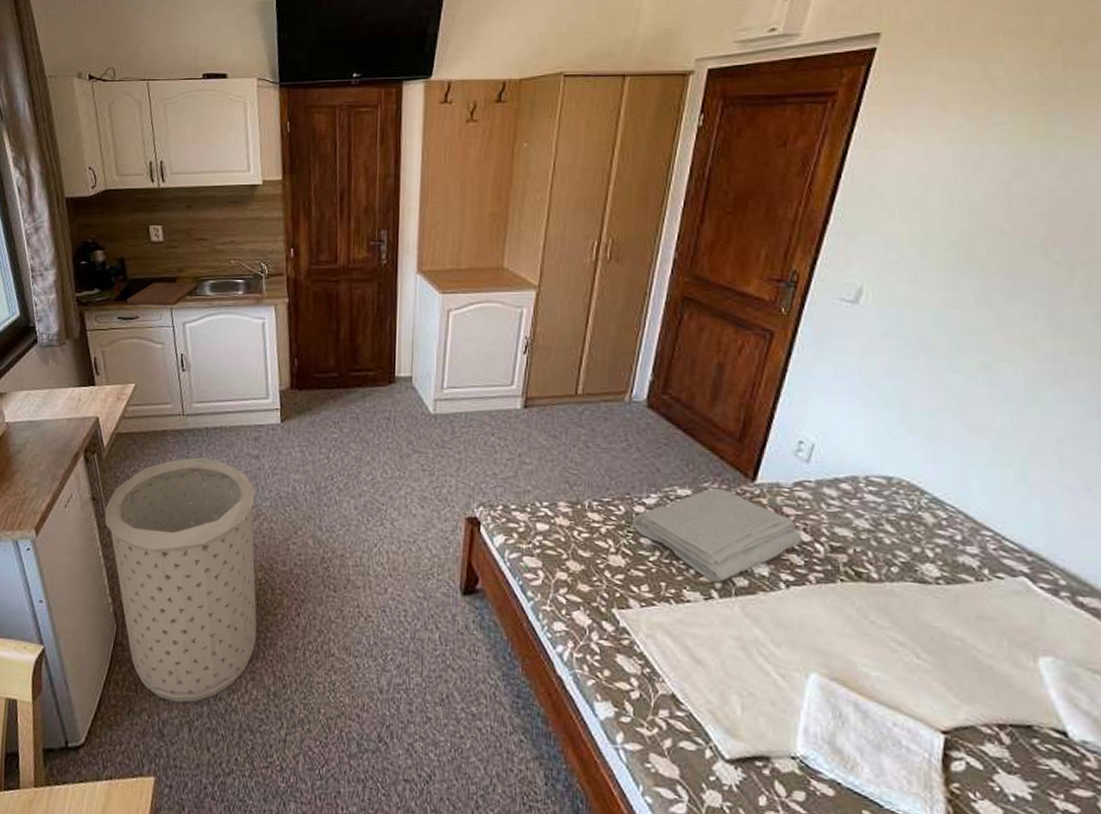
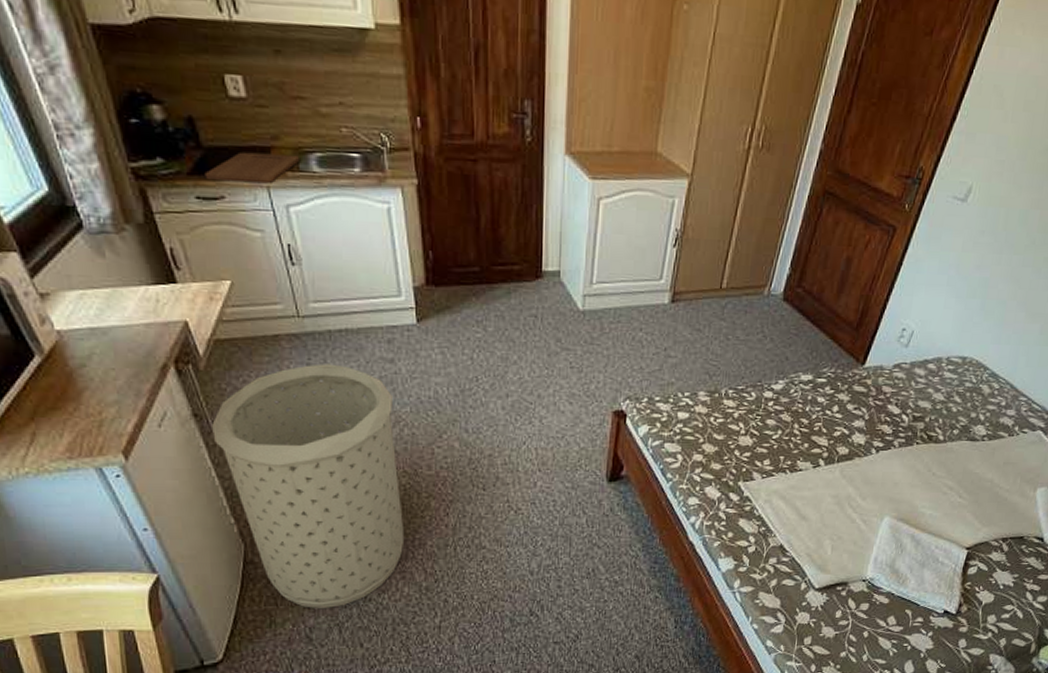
towel: present [631,487,802,583] -> none [760,372,894,453]

